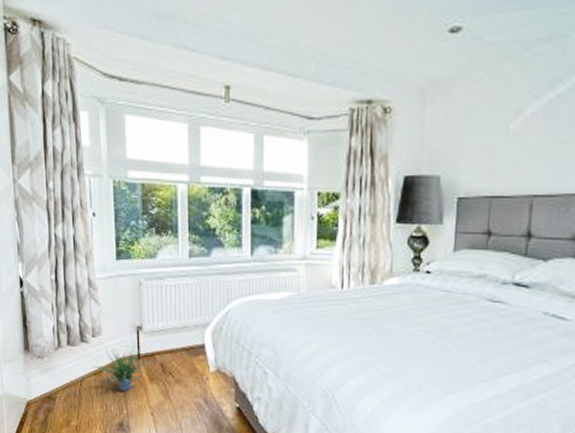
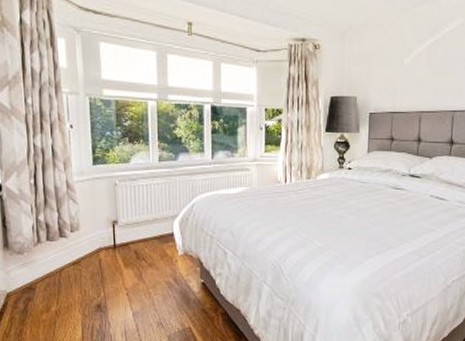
potted plant: present [92,347,153,392] -> none [71,239,127,278]

